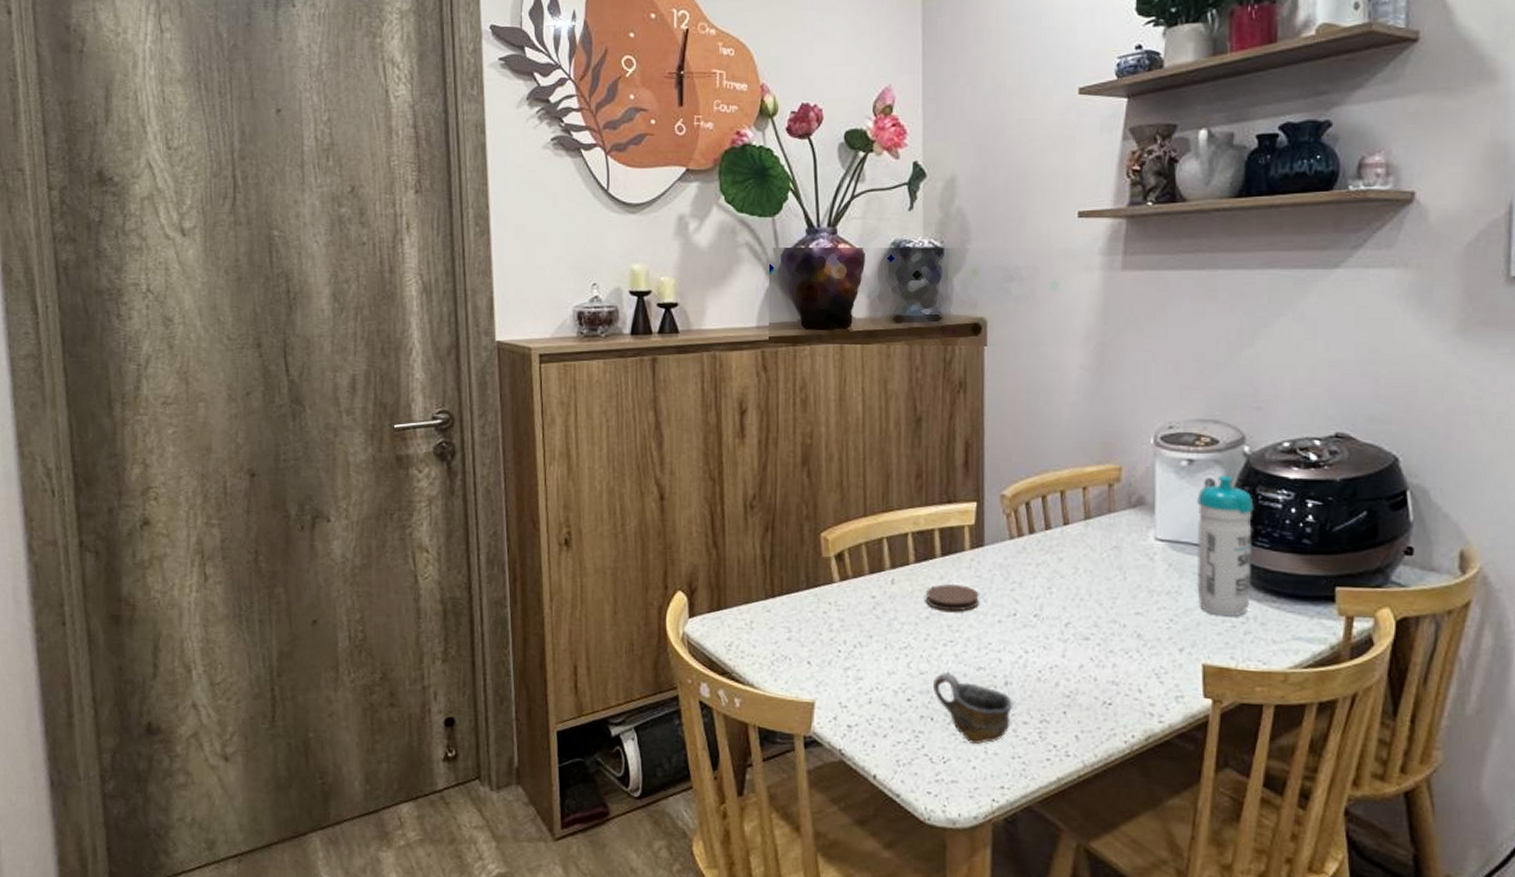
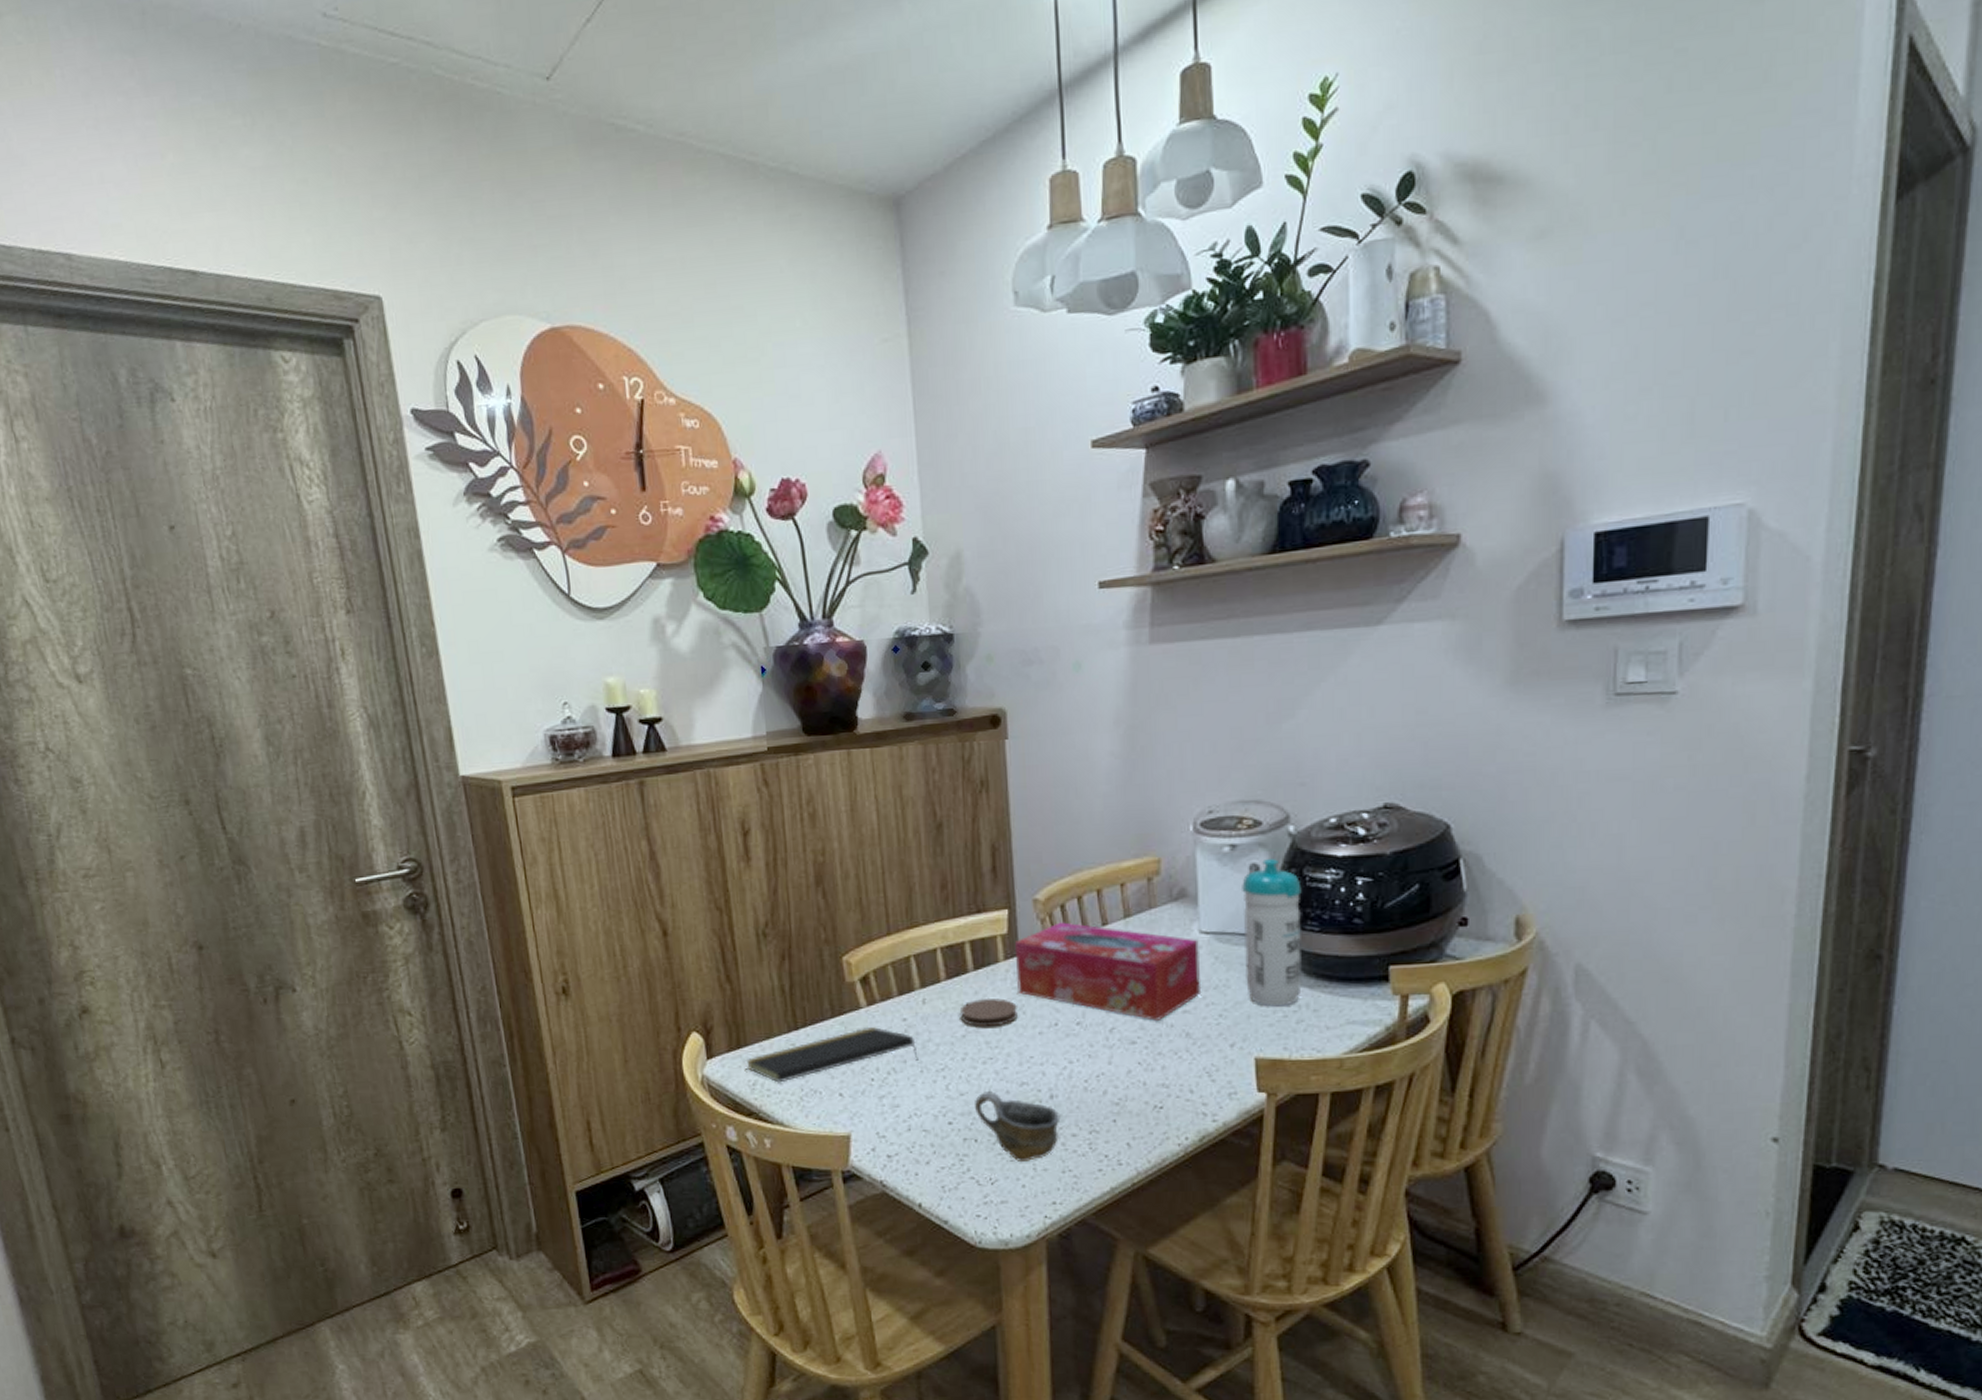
notepad: none [723,601,884,647] -> present [745,1027,919,1083]
tissue box: none [980,518,1155,620] -> present [1014,922,1202,1021]

